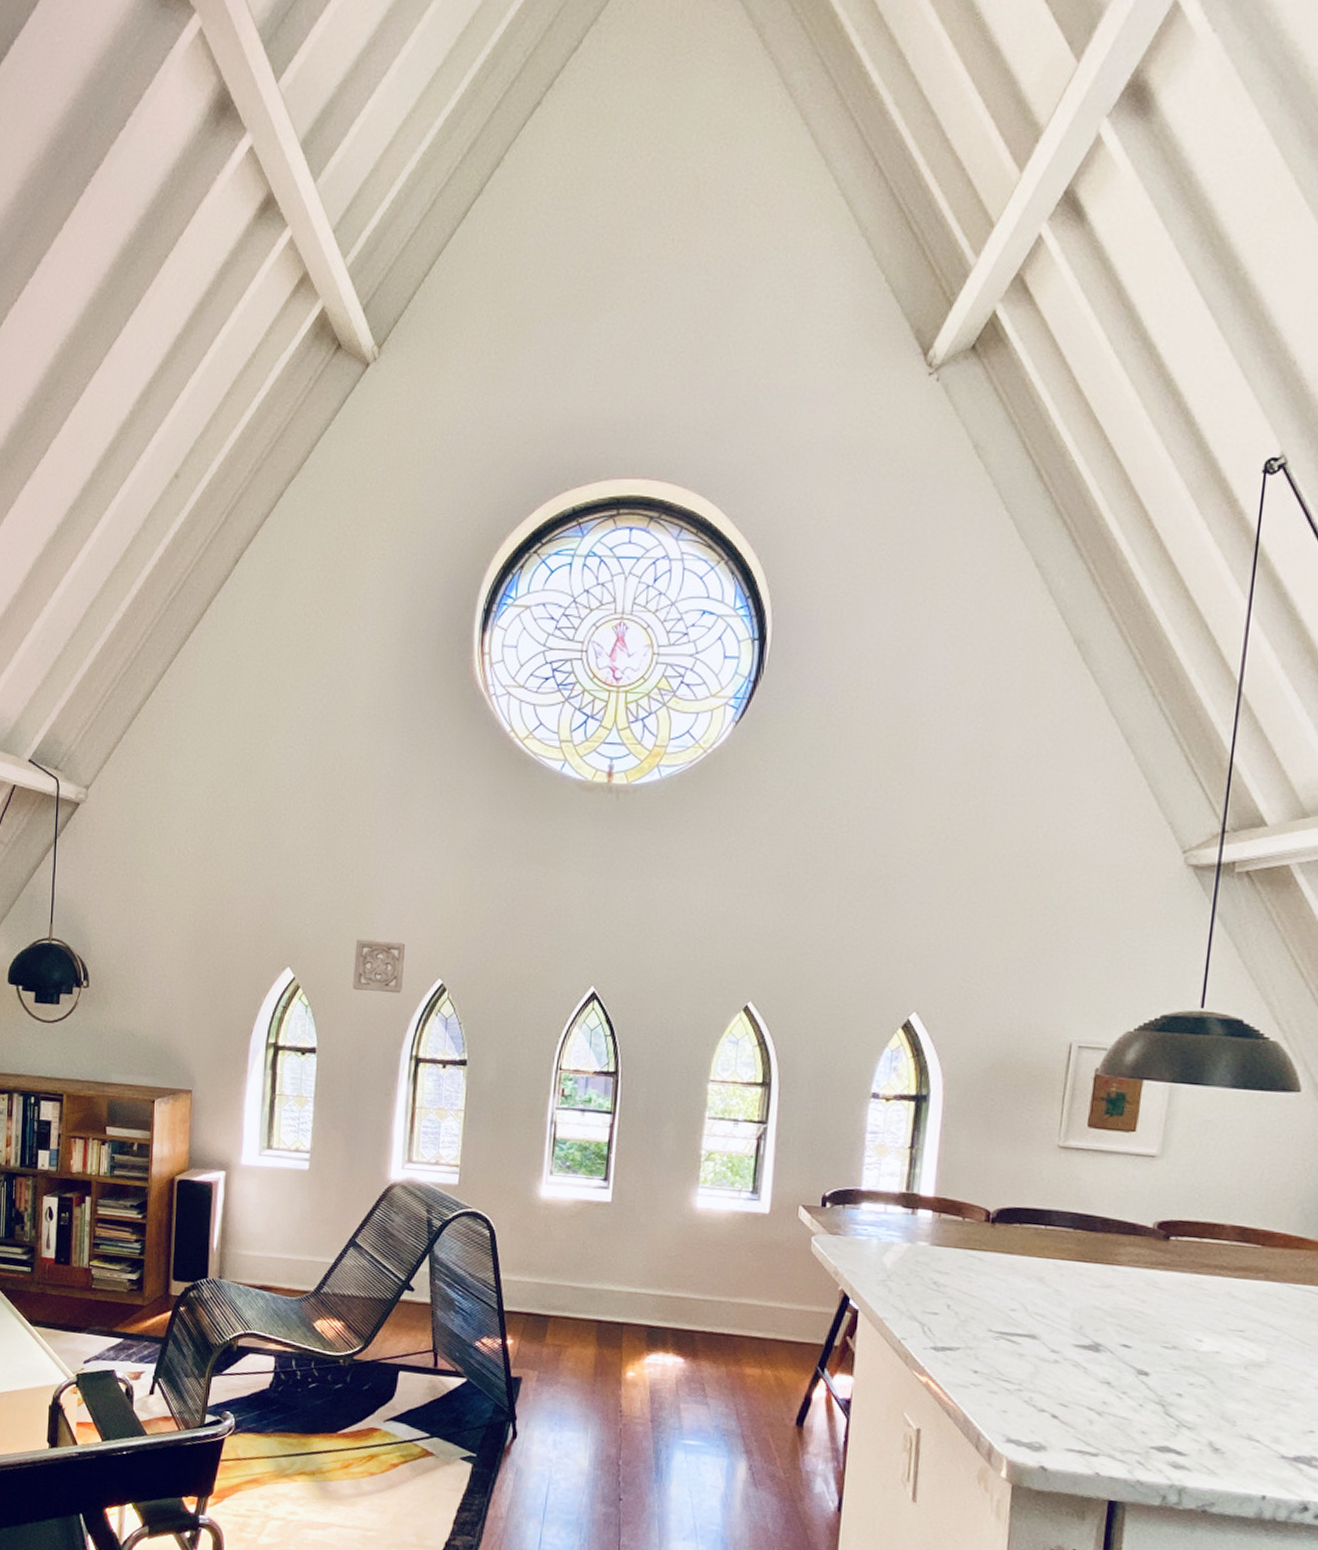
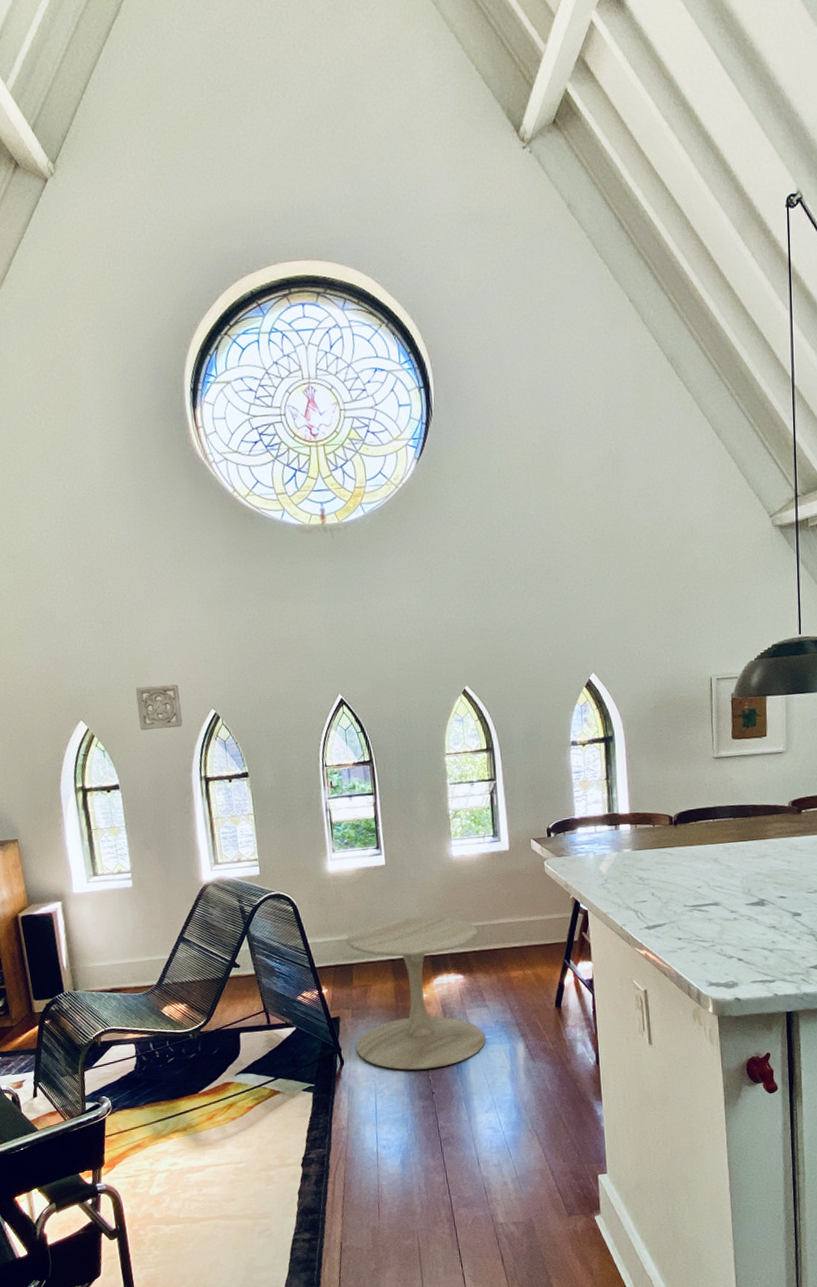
side table: none [535,1270,713,1469] -> present [346,916,486,1070]

